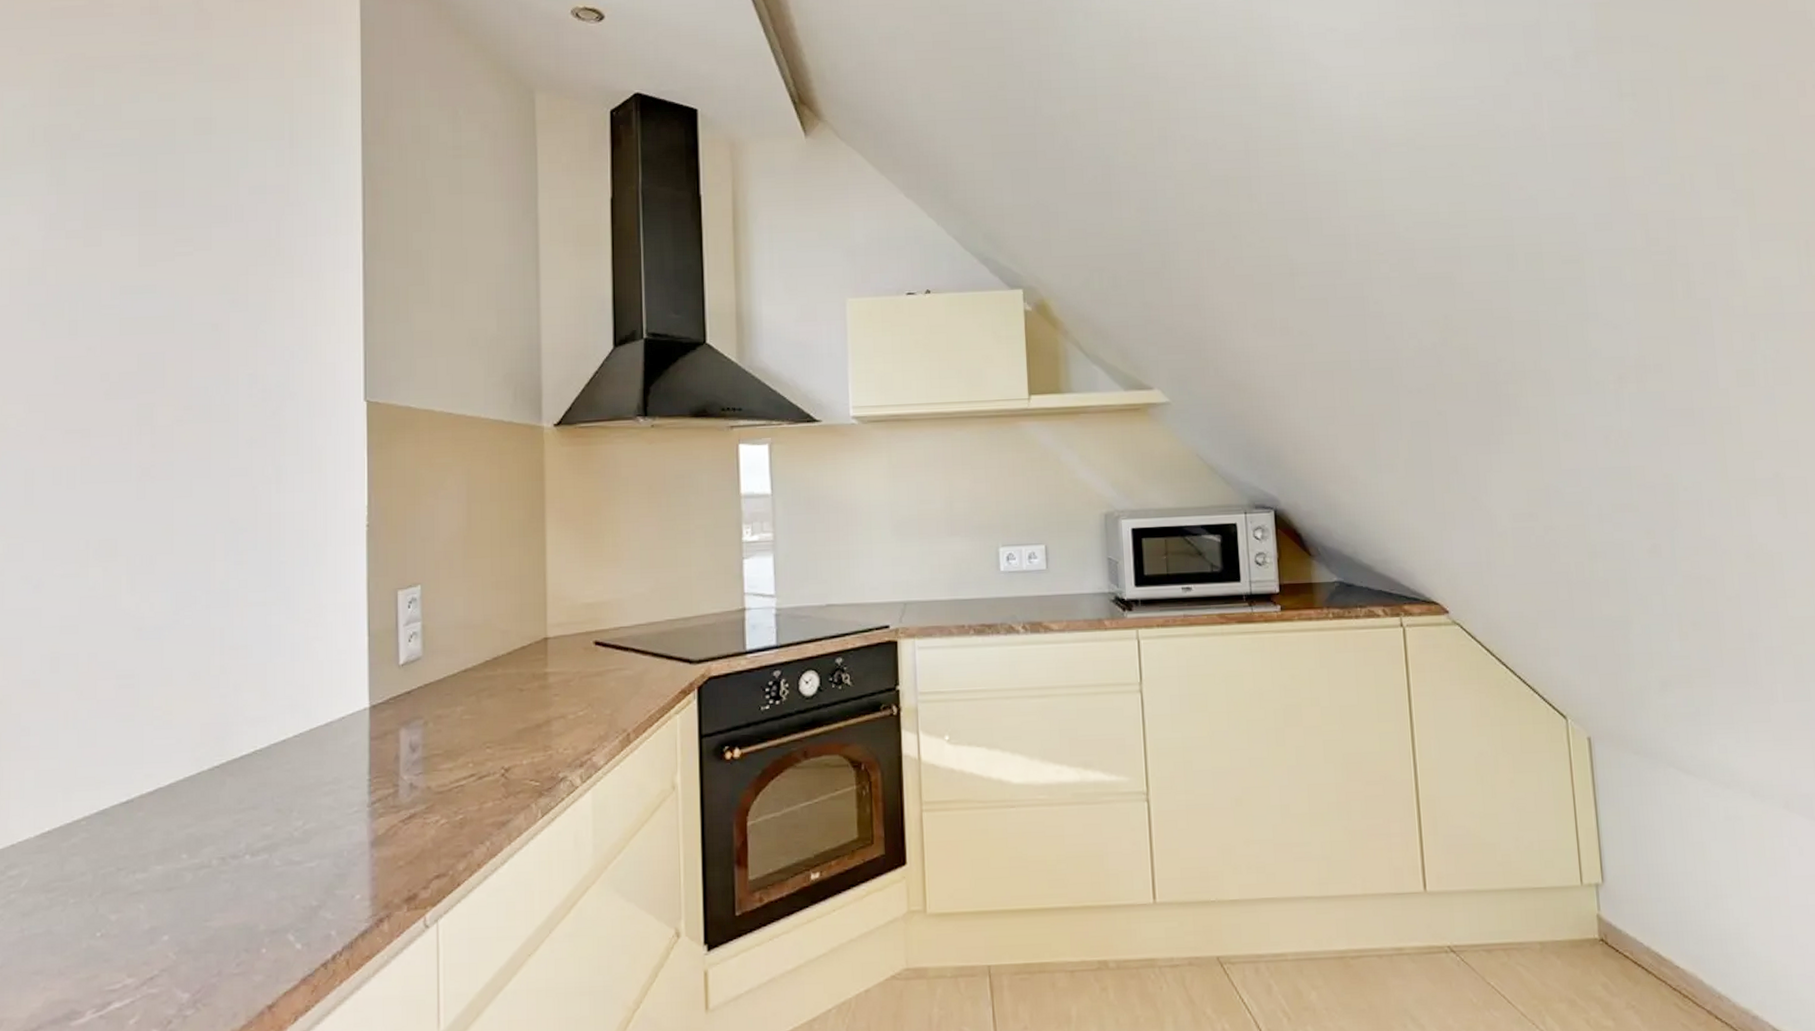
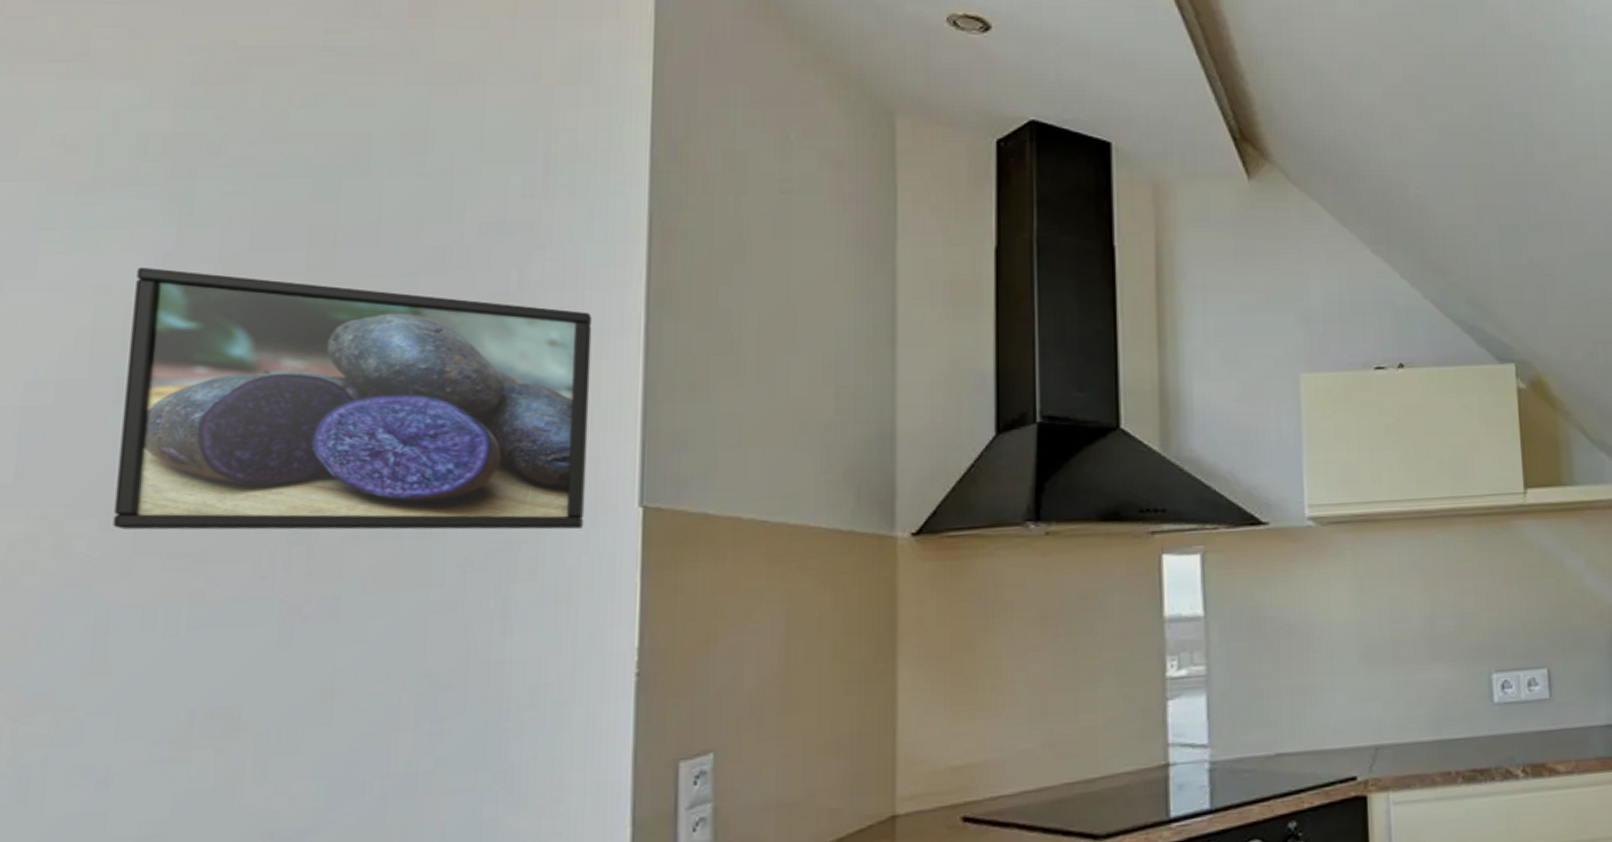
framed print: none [32,224,328,418] -> present [113,267,592,530]

